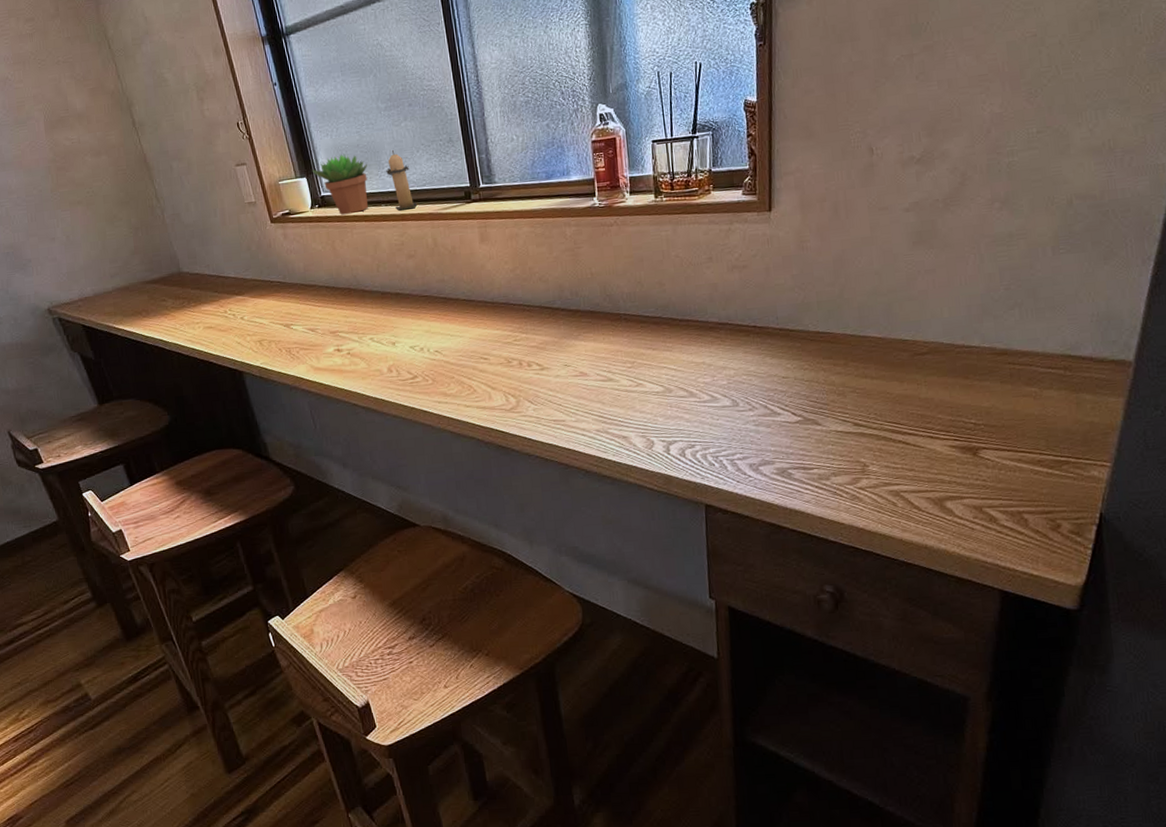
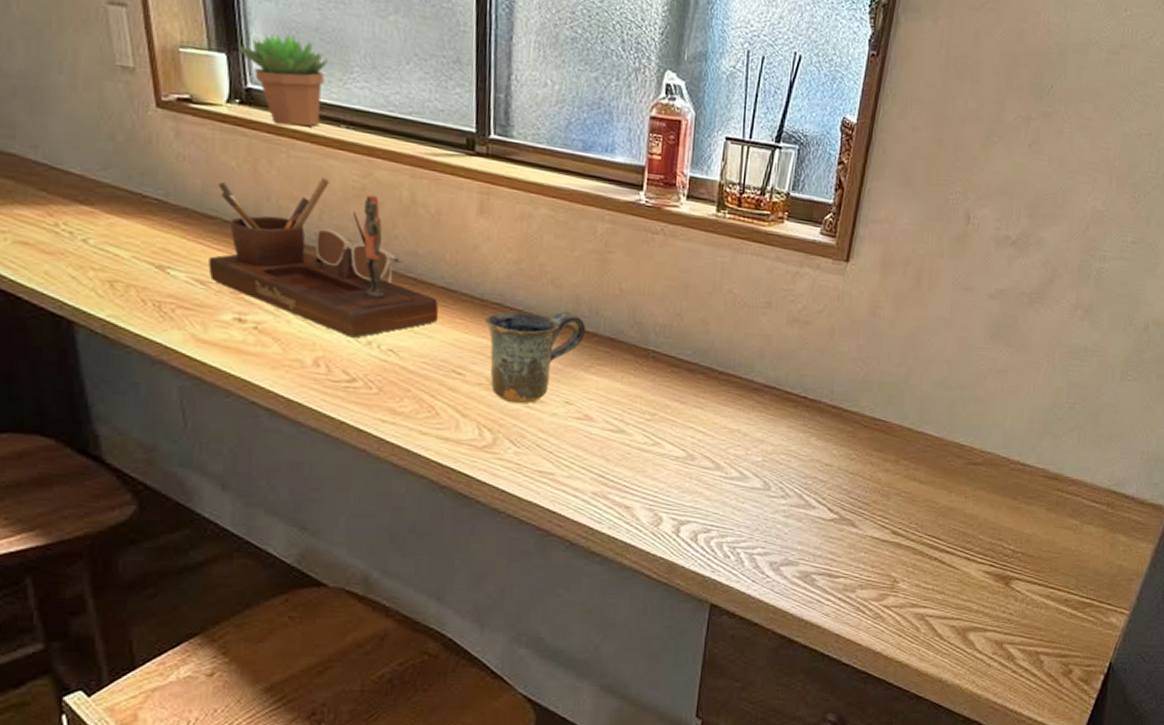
desk organizer: none [313,242,466,348] -> present [208,177,439,338]
candle: present [386,150,418,212] -> none [355,51,395,144]
mug: none [497,298,571,373] -> present [484,310,586,404]

